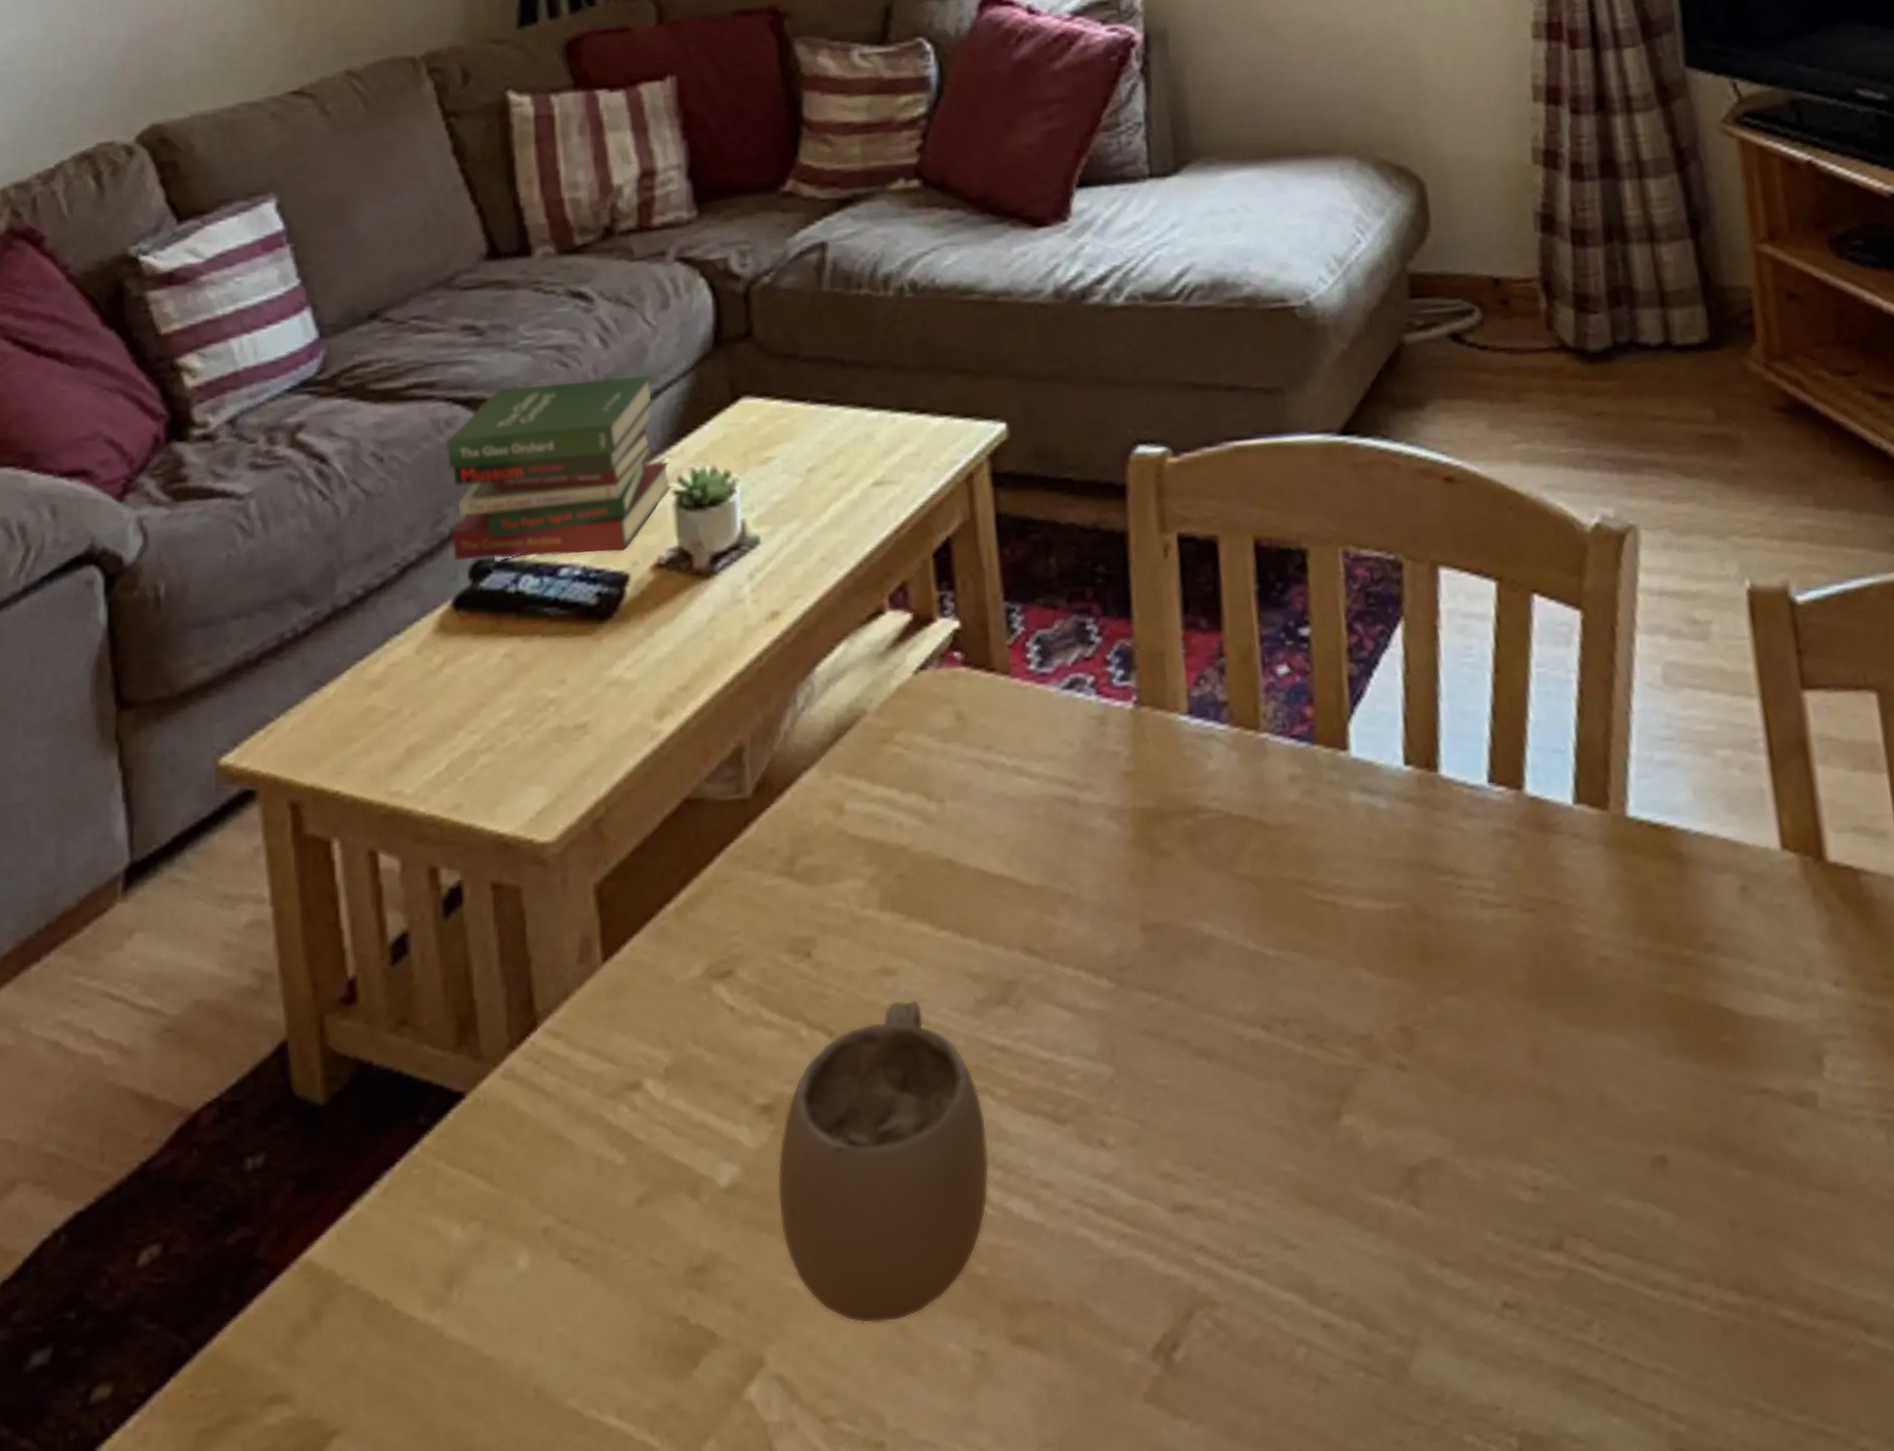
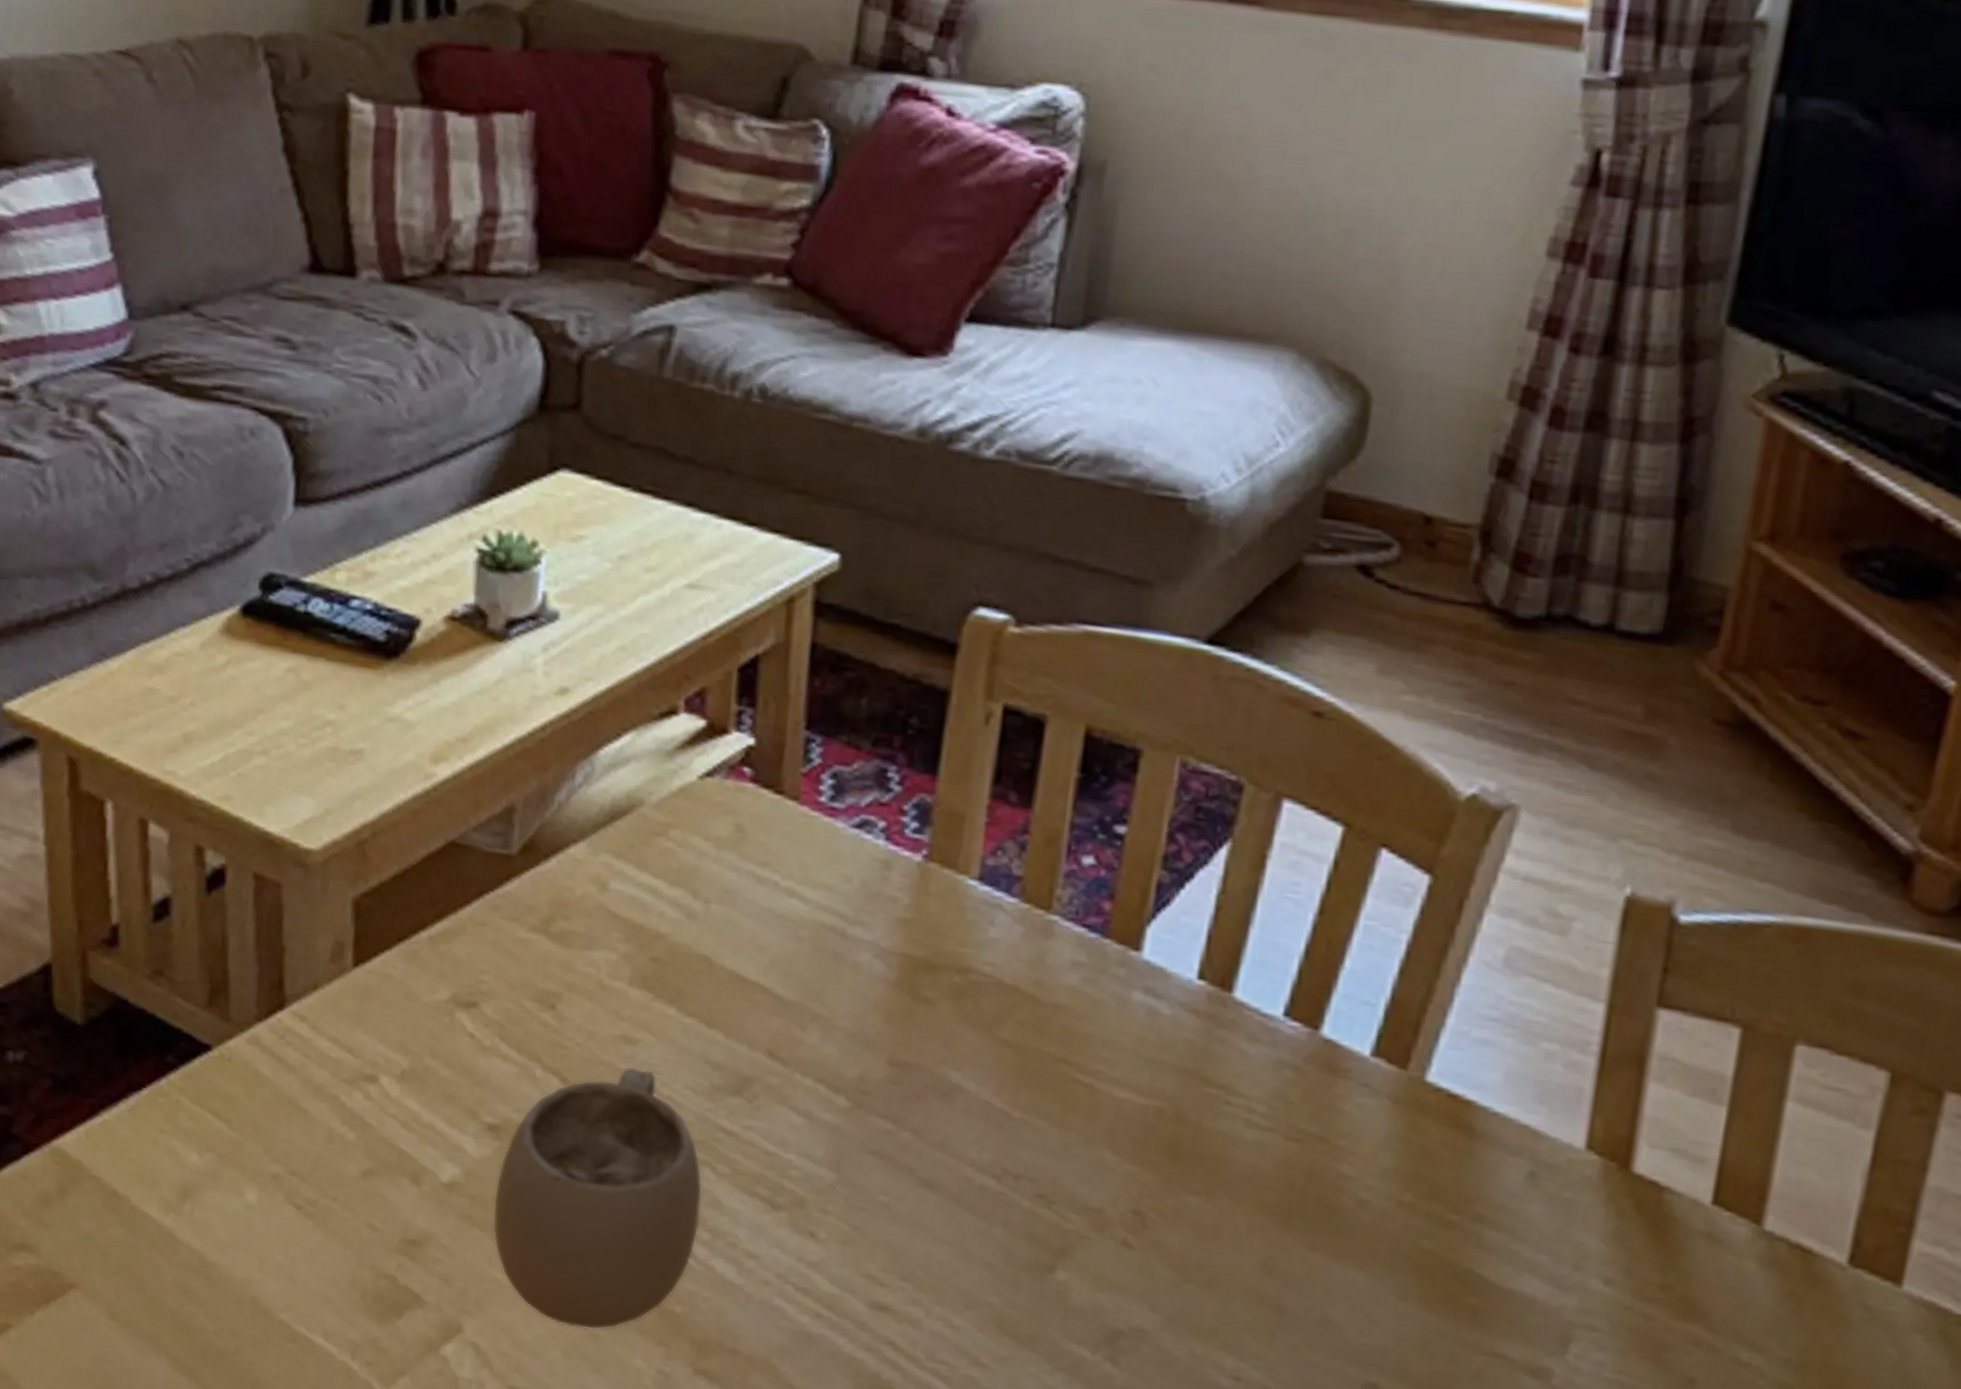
books: present [445,375,671,560] -> none [244,408,475,596]

